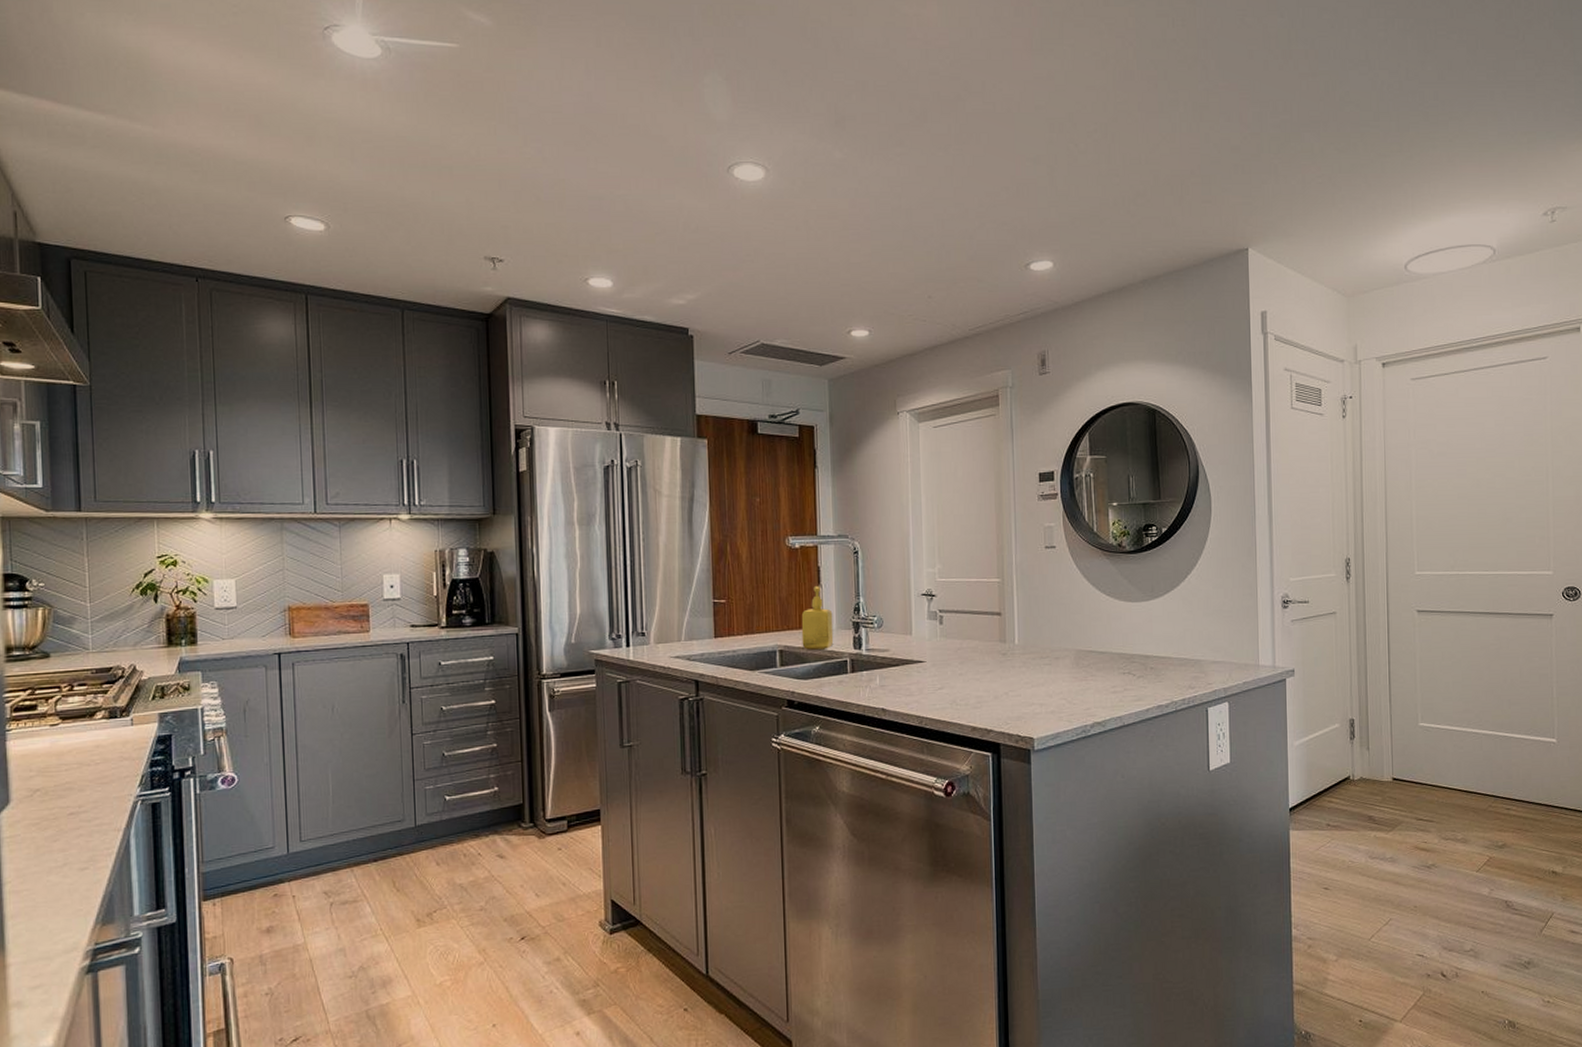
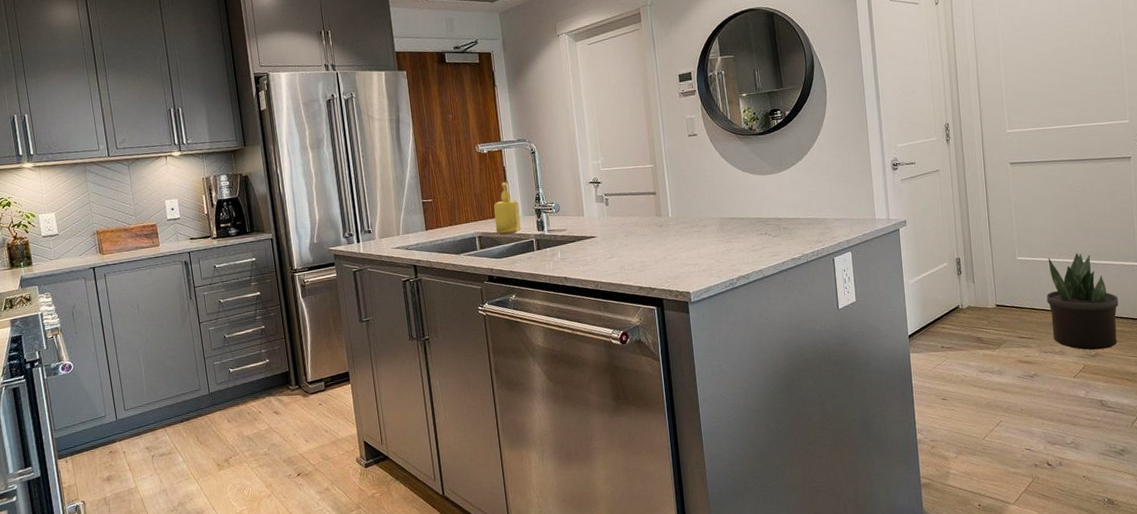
planter: none [1450,723,1532,840] -> present [1046,253,1119,350]

